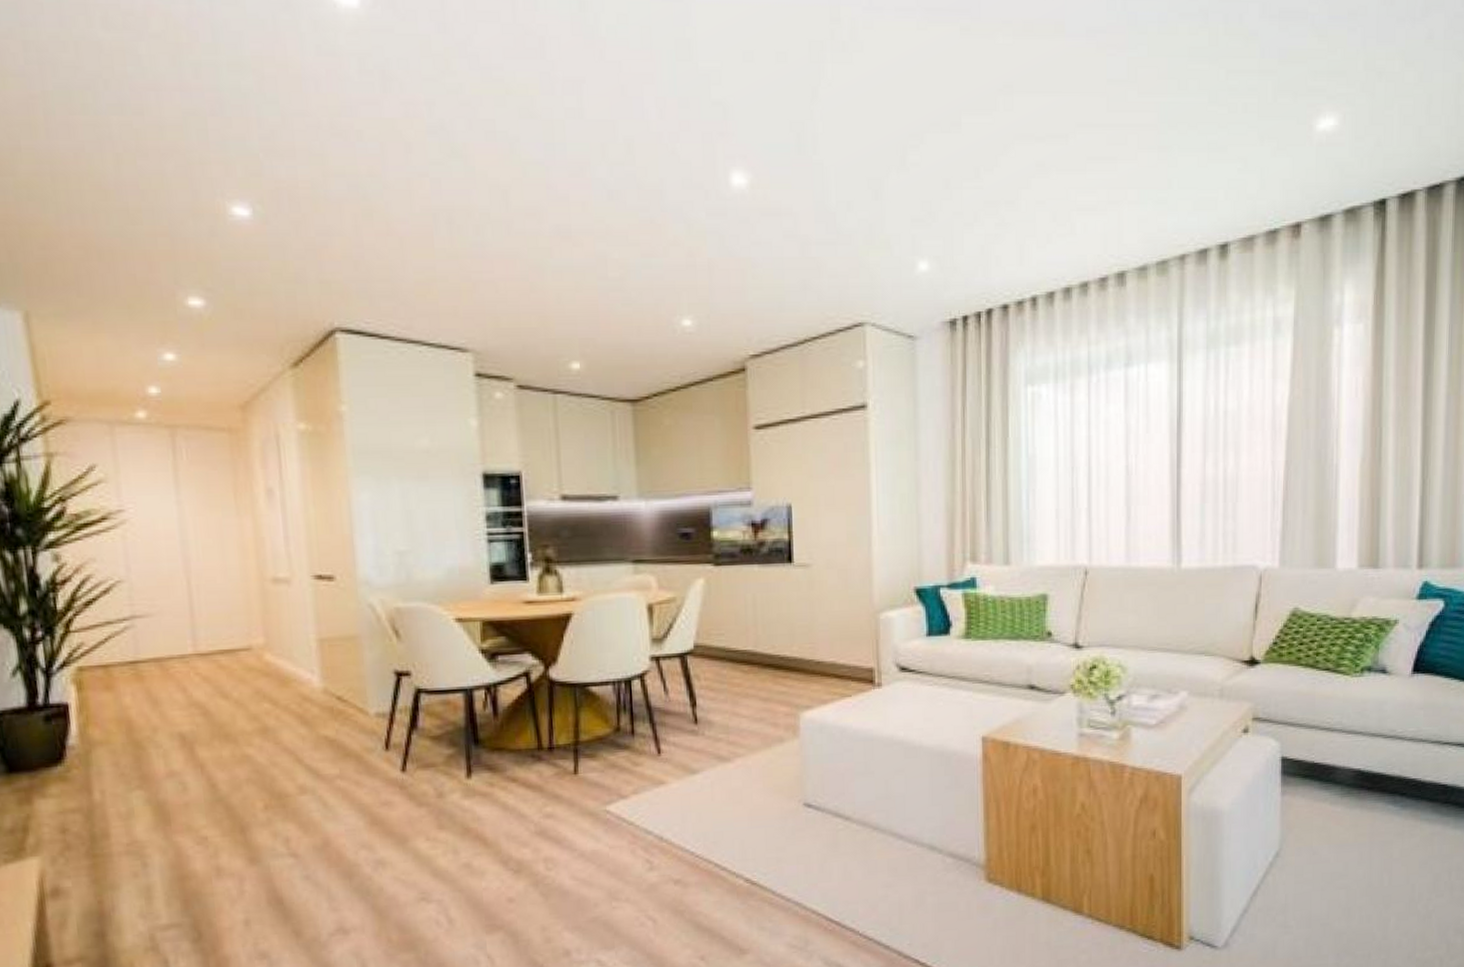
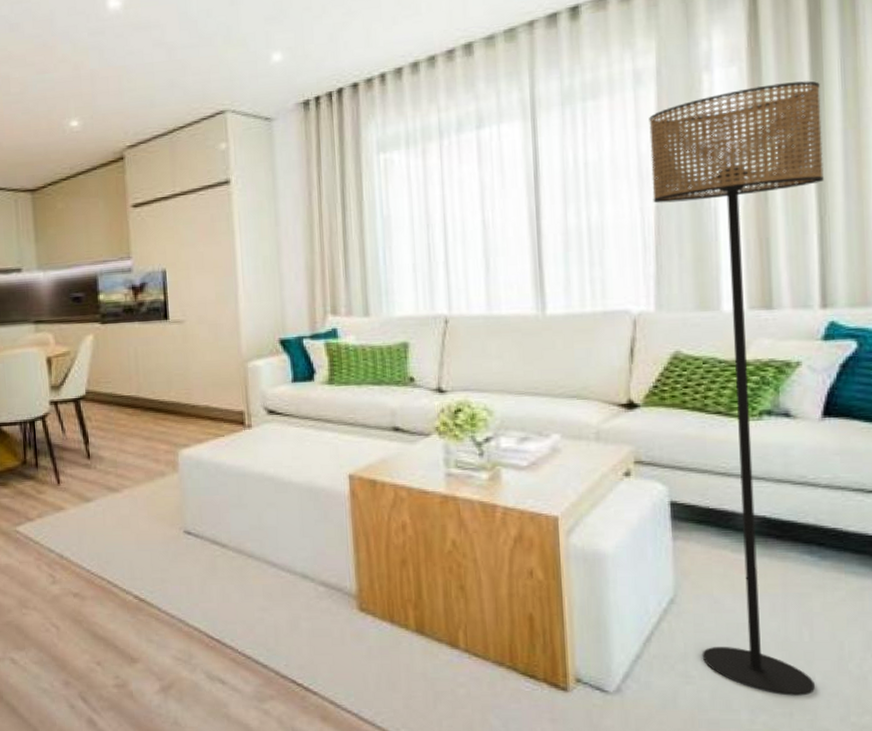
floor lamp: none [1283,344,1431,938] -> present [649,80,824,696]

